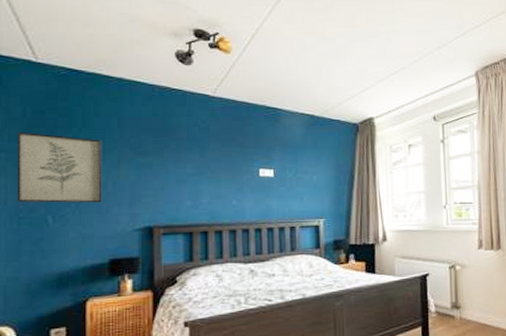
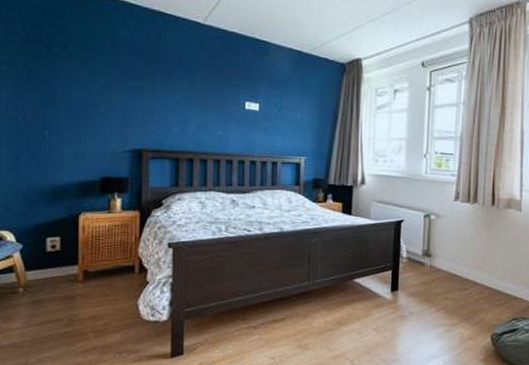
wall art: present [17,131,103,203] -> none [16,45,96,122]

